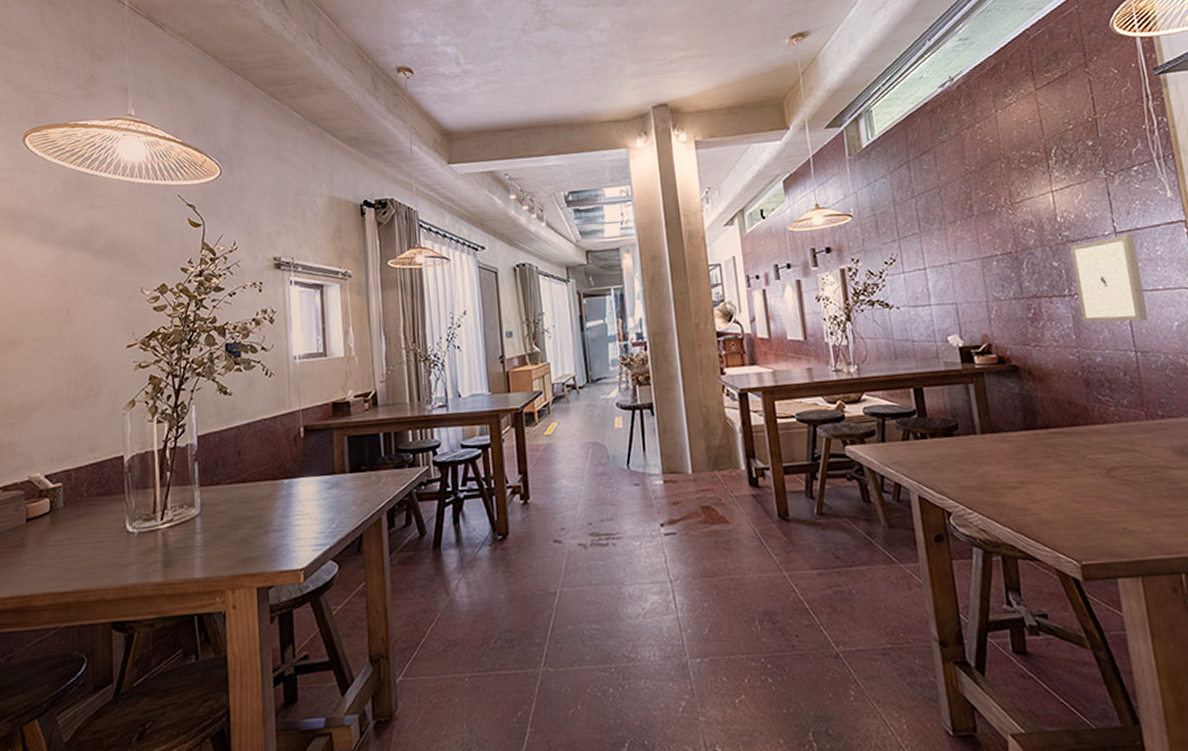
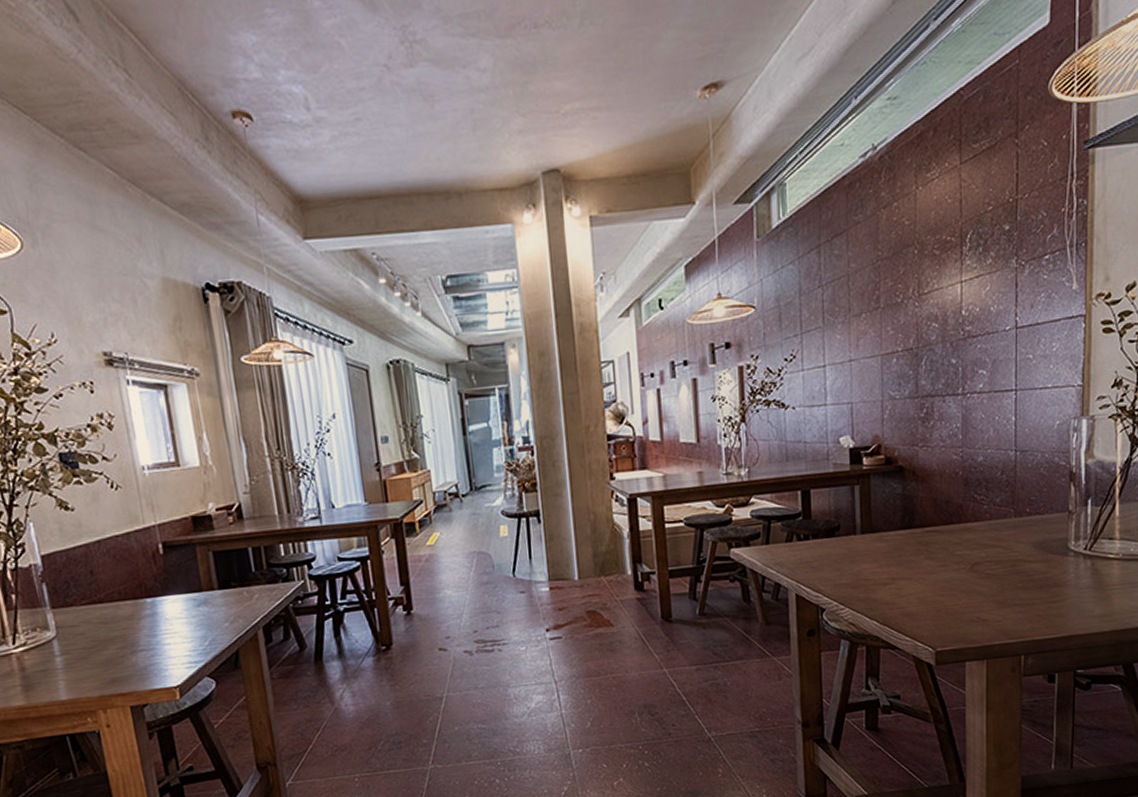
wall art: present [1070,234,1148,323] -> none [970,329,1034,422]

